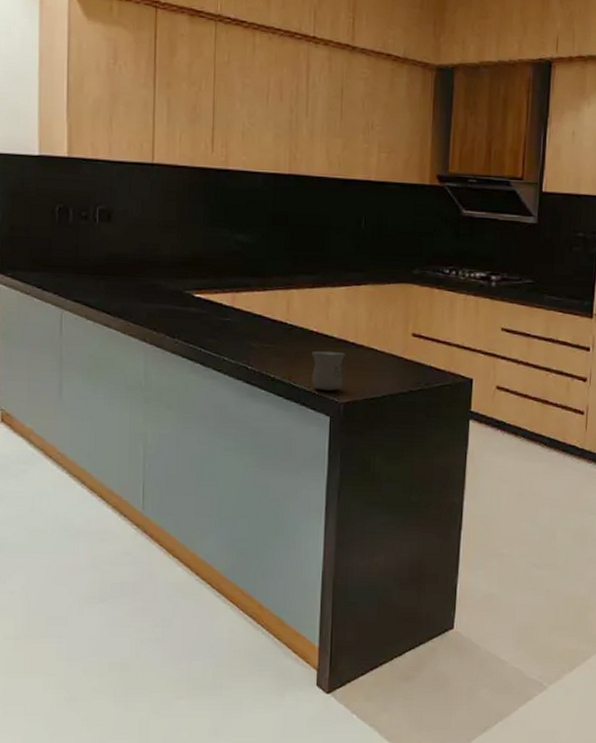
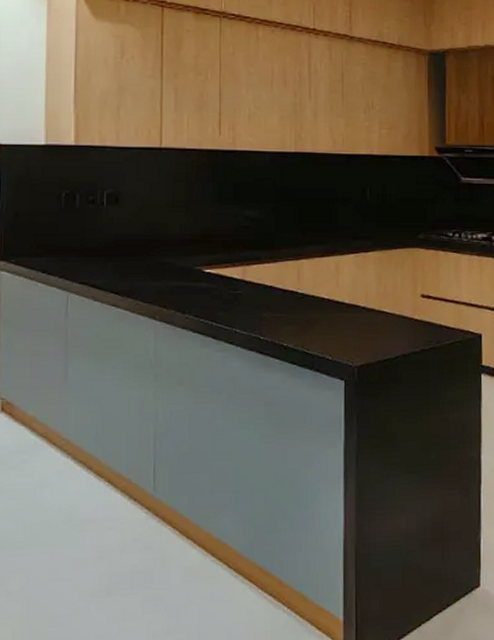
mug: present [311,351,346,391] -> none [323,317,358,356]

